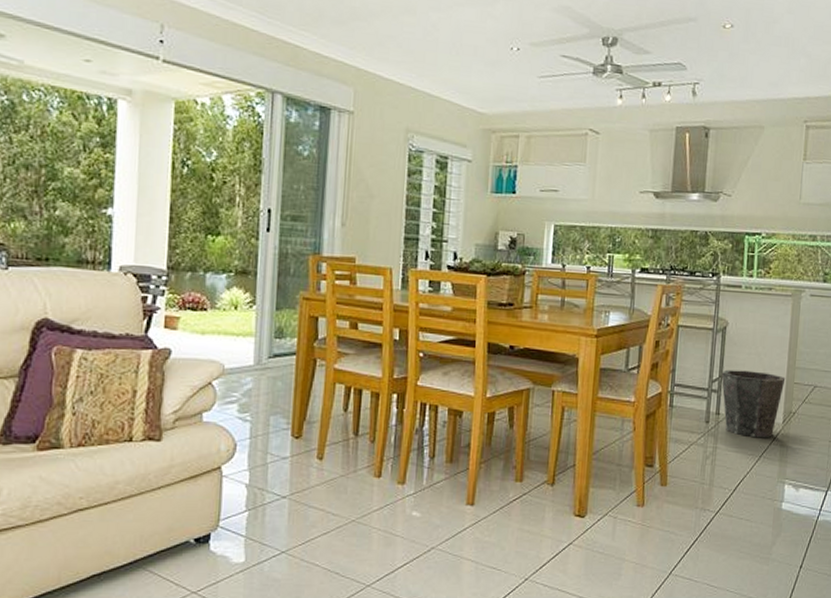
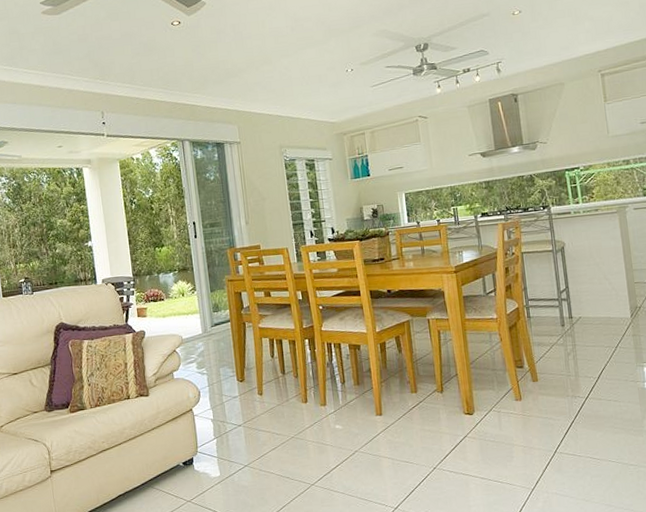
waste bin: present [721,369,786,438] -> none [567,278,626,333]

